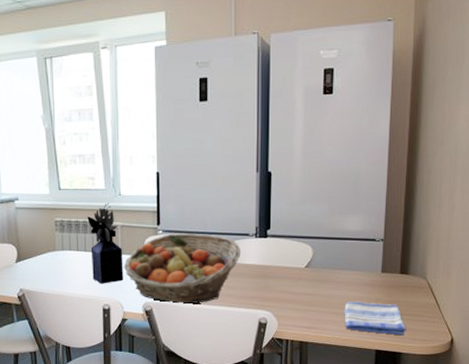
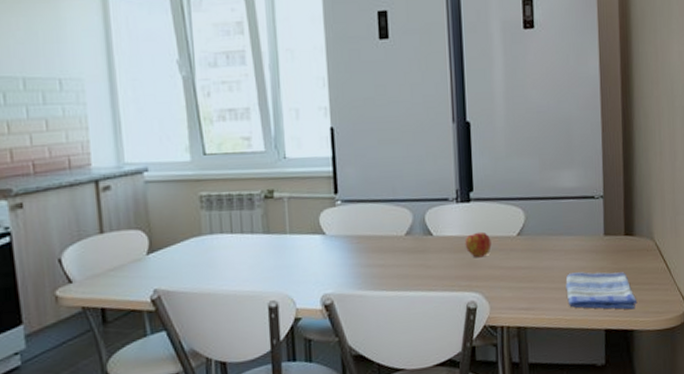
vase: present [87,203,124,284] -> none [243,169,294,275]
fruit basket: present [123,233,242,305] -> none [293,202,441,293]
apple: none [260,262,283,283] -> present [465,231,492,258]

